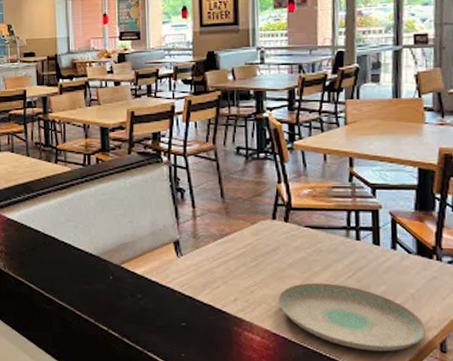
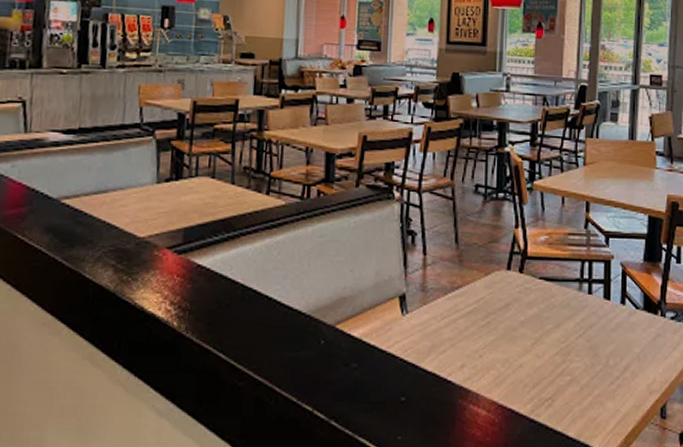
plate: present [278,282,427,352] -> none [507,343,649,421]

